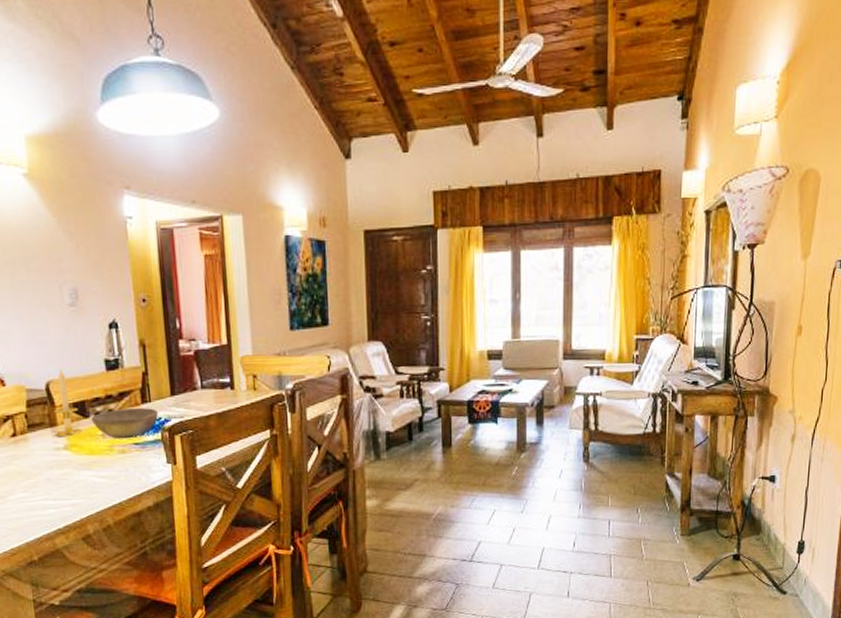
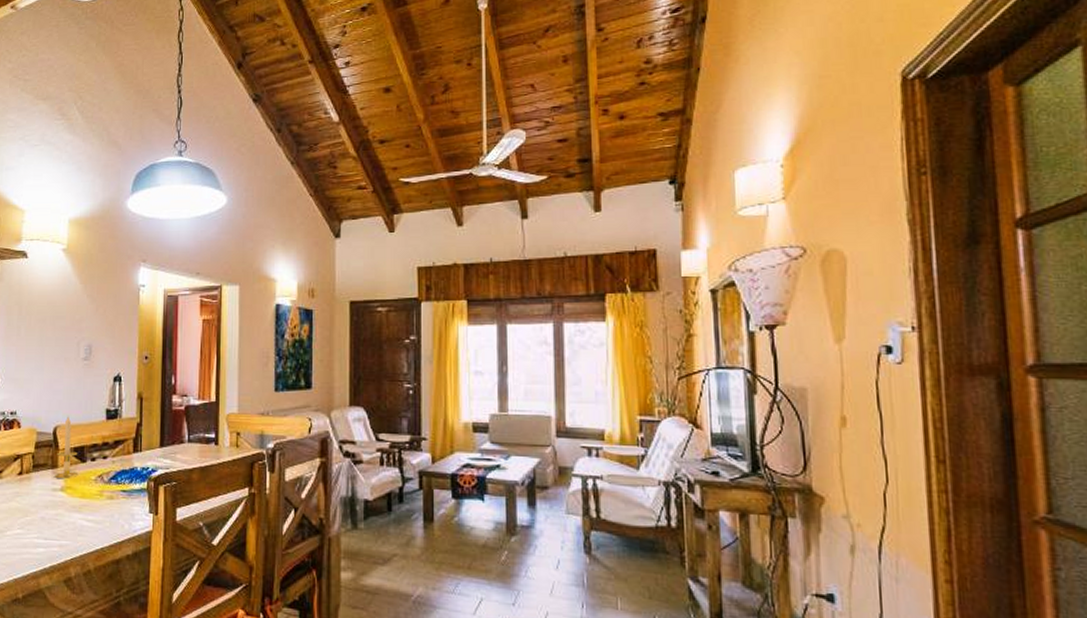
bowl: present [91,408,158,439] -> none [88,456,146,486]

